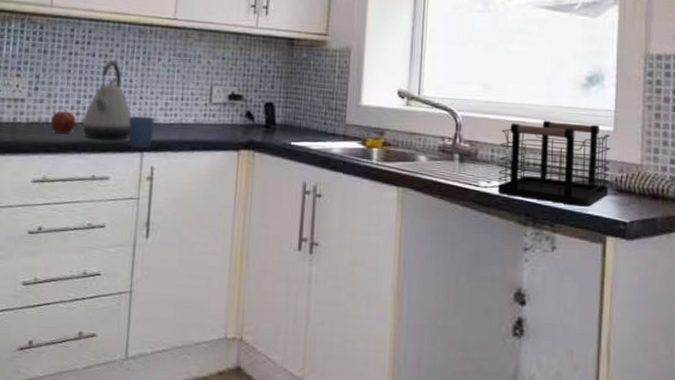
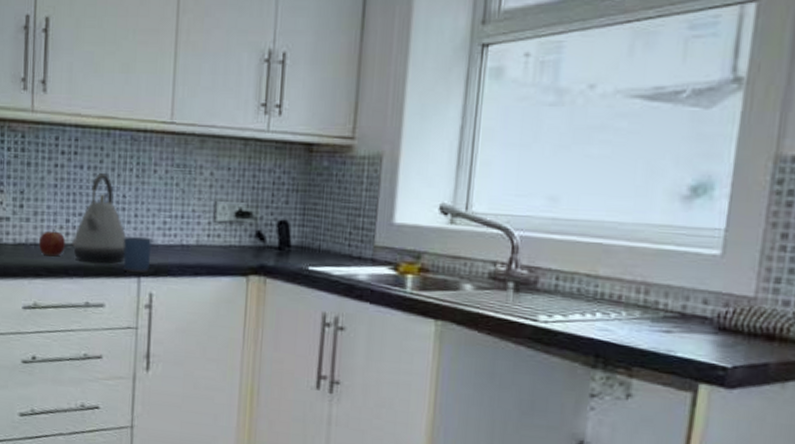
dish rack: present [497,120,611,207] -> none [560,241,717,348]

